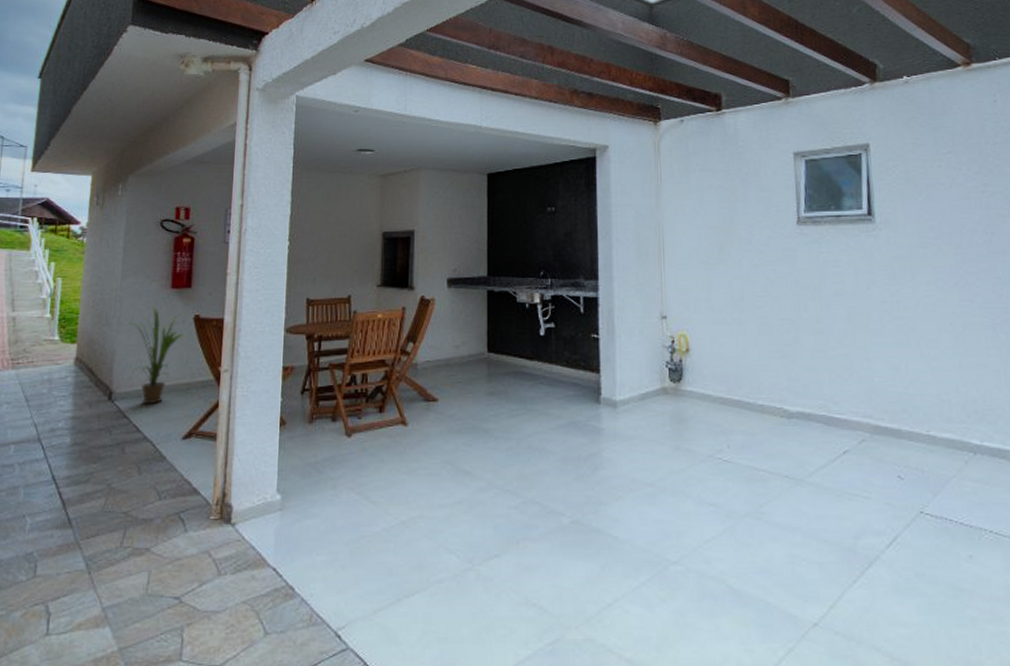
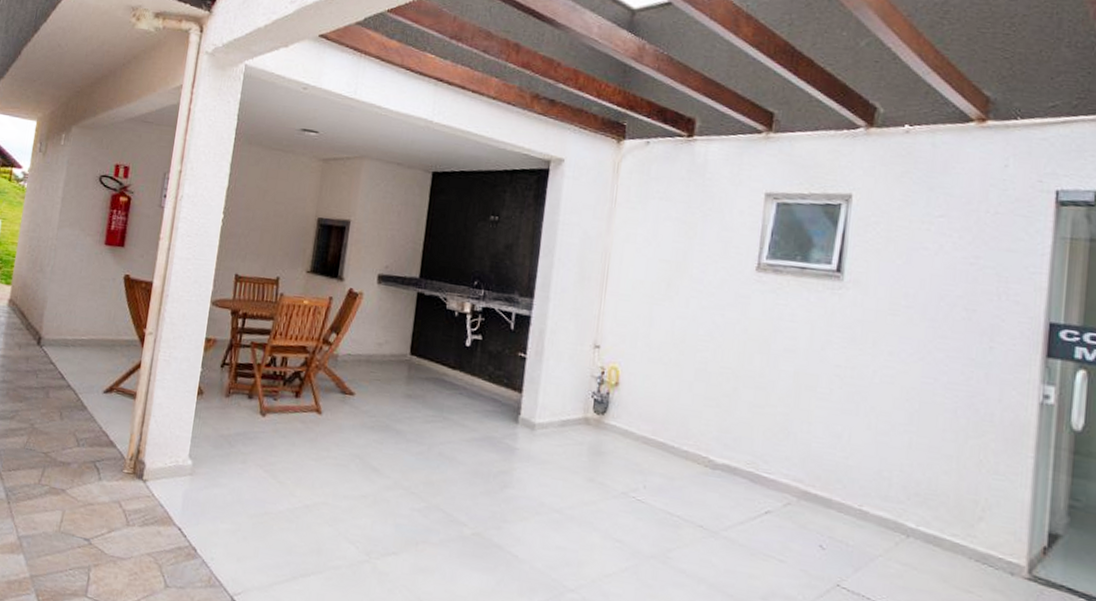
house plant: present [129,306,186,405] -> none [62,259,117,355]

